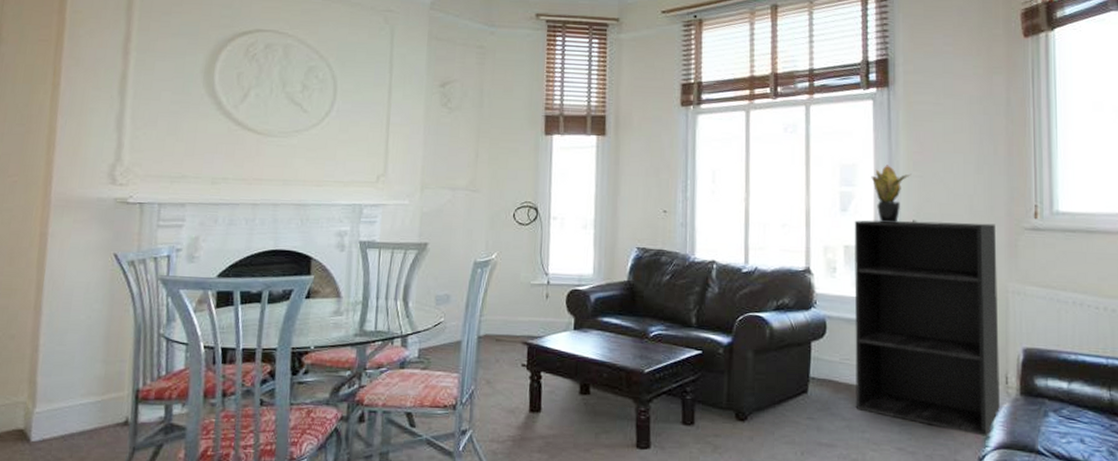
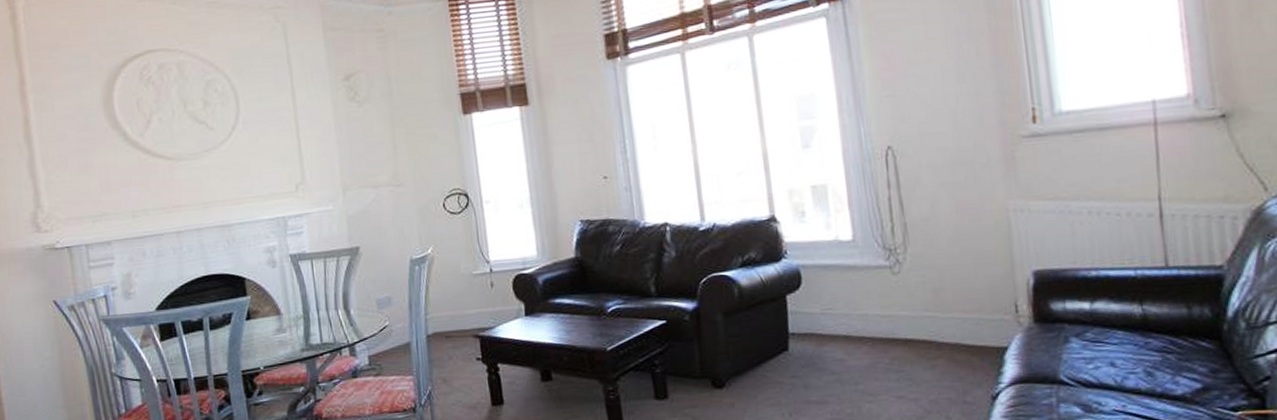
bookshelf: present [854,220,1000,437] -> none [819,136,1012,373]
potted plant: present [871,165,912,224] -> none [833,88,881,155]

